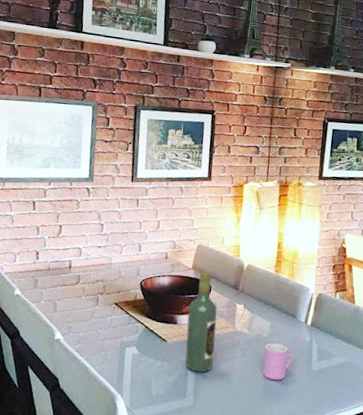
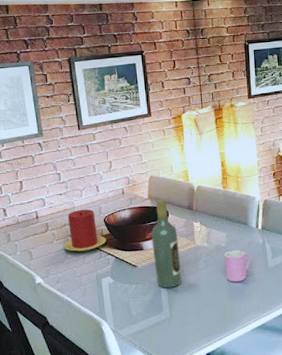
candle: none [91,267,139,314] -> present [63,209,106,252]

